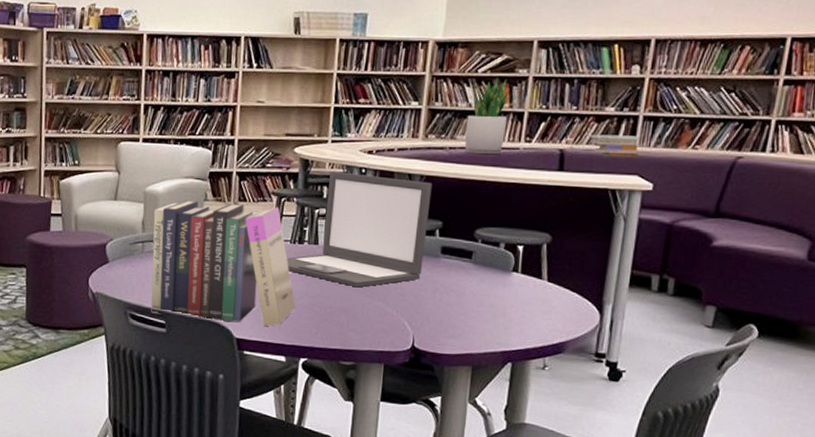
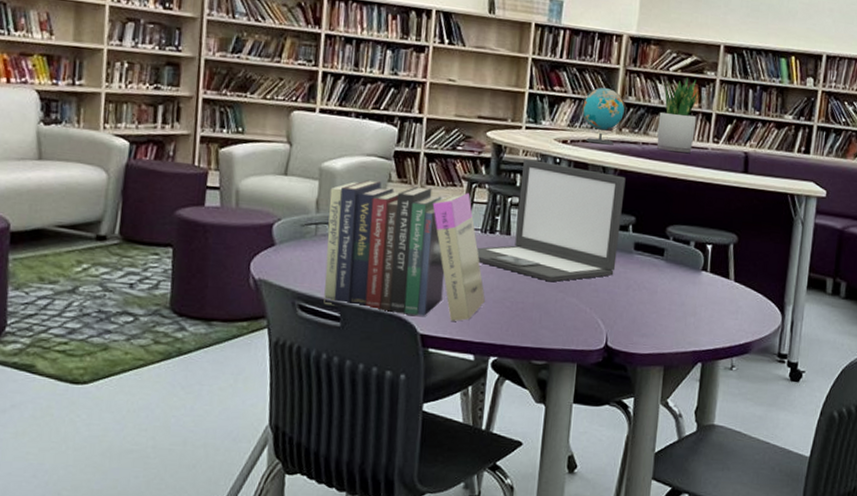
globe: none [384,96,434,152] -> present [578,87,628,145]
books: present [589,134,640,158] -> none [771,139,815,165]

